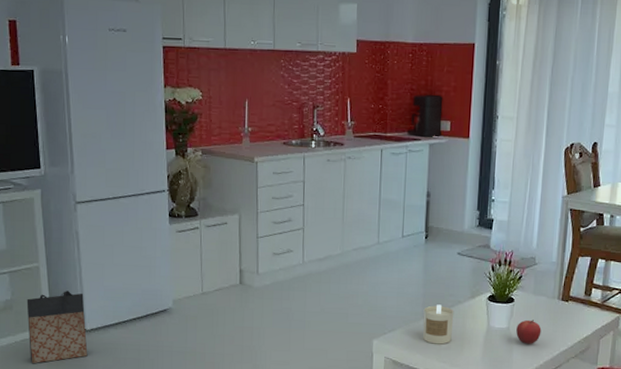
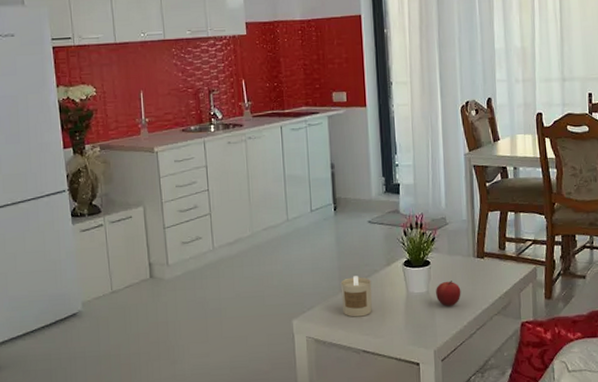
coffee maker: present [406,95,443,137] -> none [303,68,338,110]

